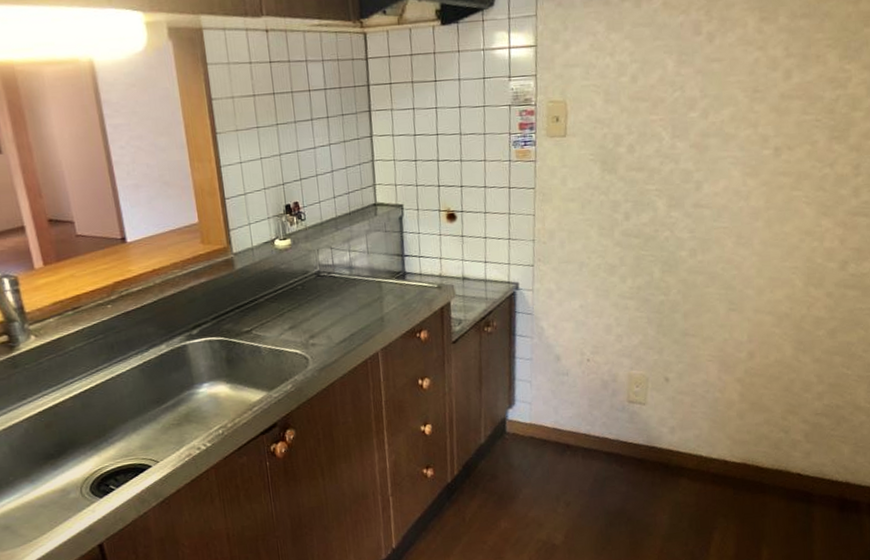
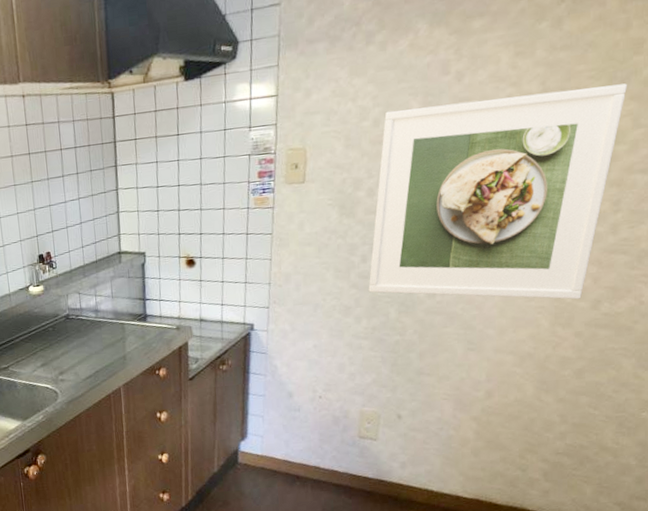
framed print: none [632,53,860,260] -> present [368,83,627,300]

